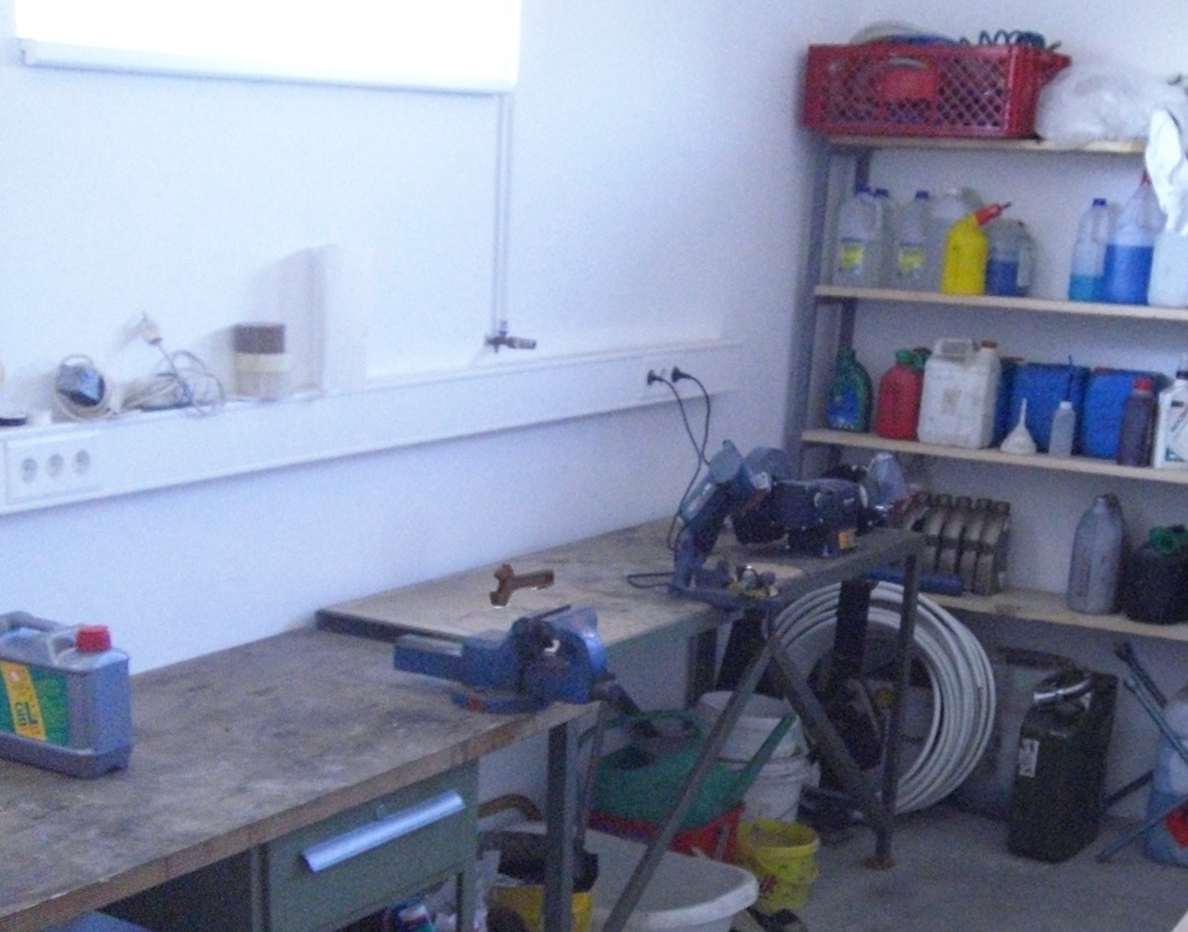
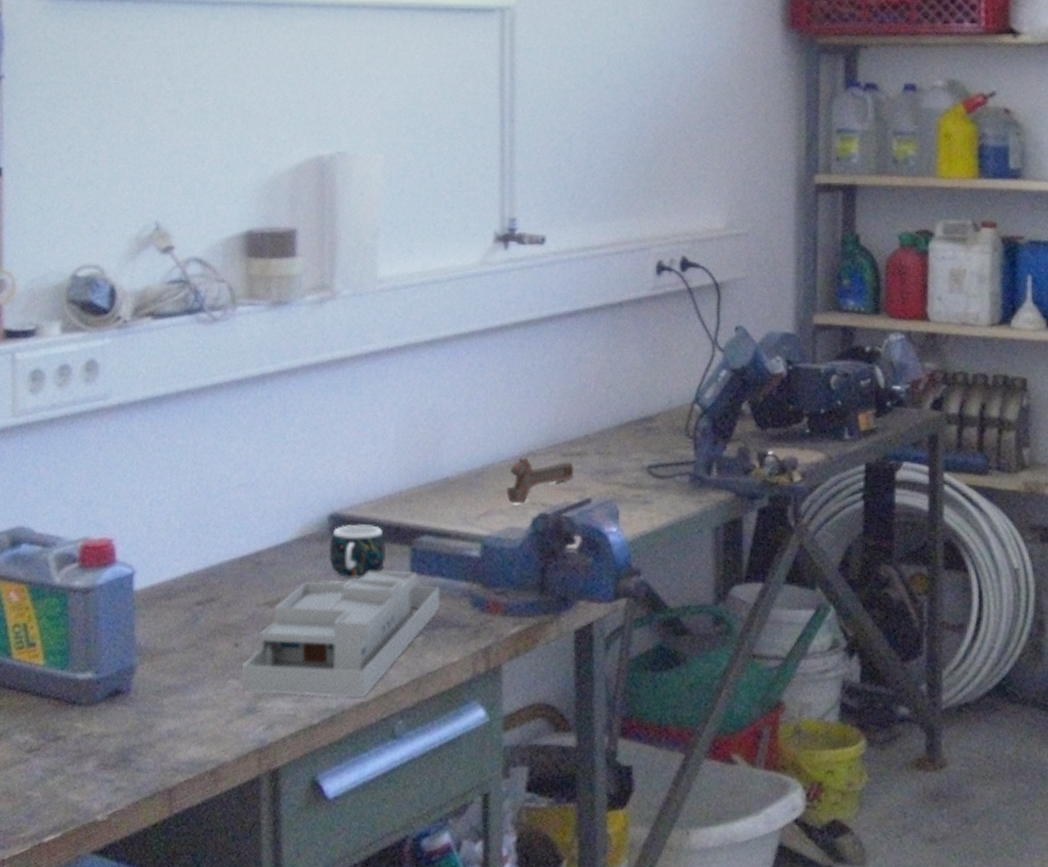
desk organizer: none [232,666,422,782] -> present [241,571,440,697]
mug: none [315,621,371,673] -> present [328,524,387,579]

